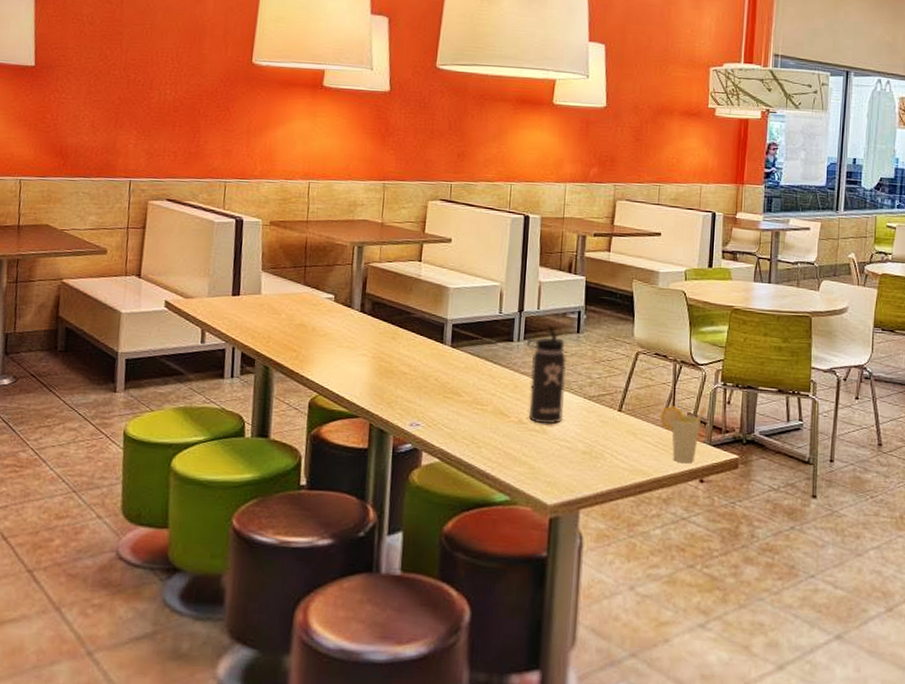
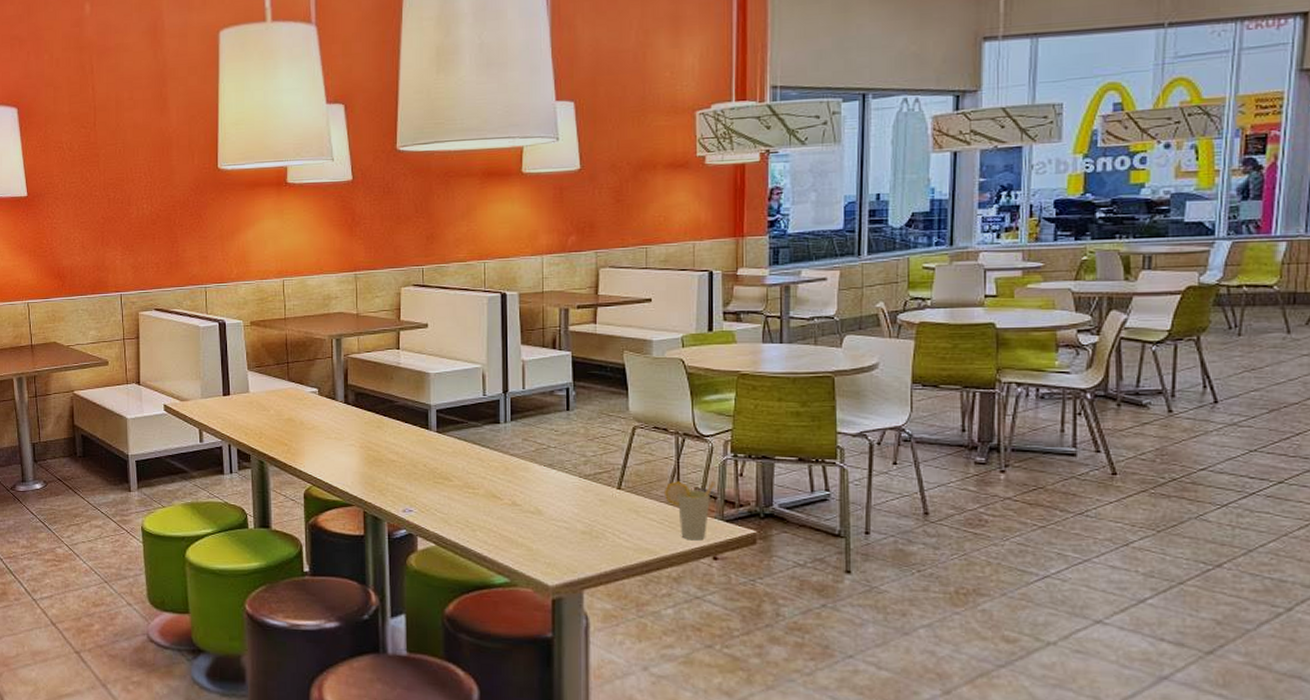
thermos bottle: present [526,325,566,425] -> none [513,404,559,505]

